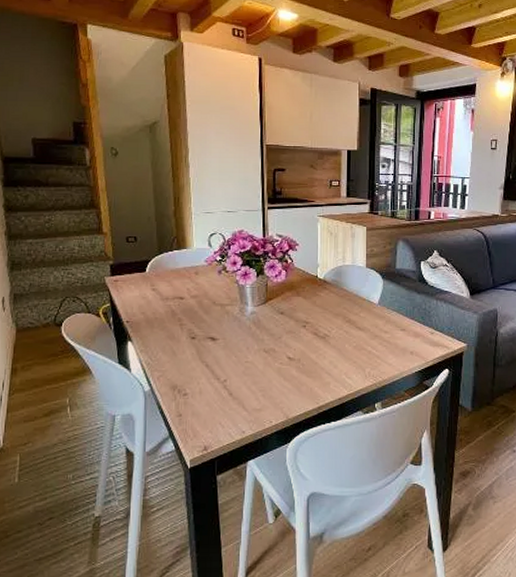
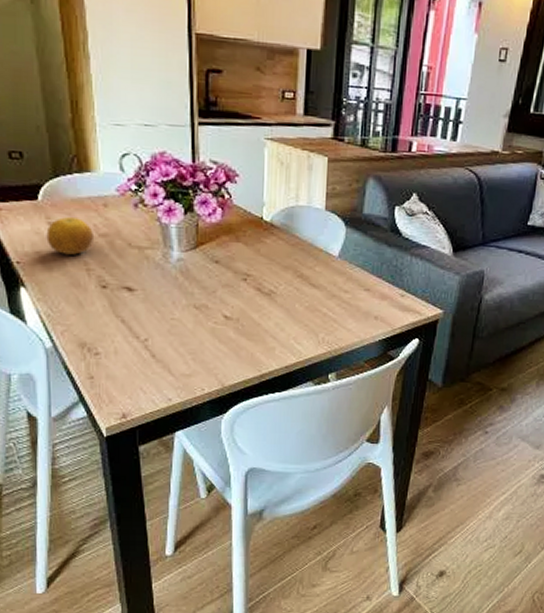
fruit: none [150,284,186,313] -> present [46,217,93,255]

